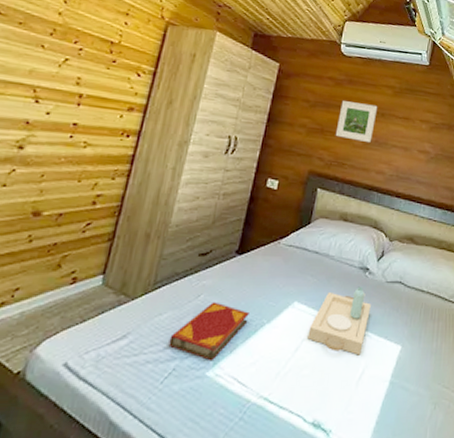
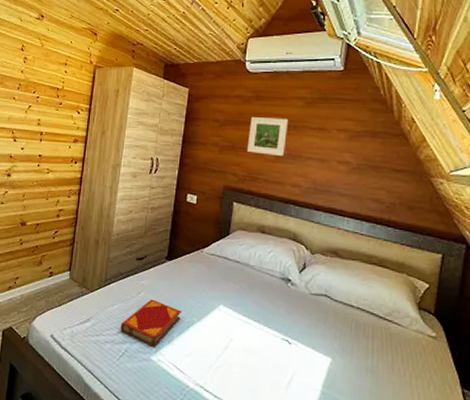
serving tray: present [307,286,371,355] -> none [235,296,296,362]

